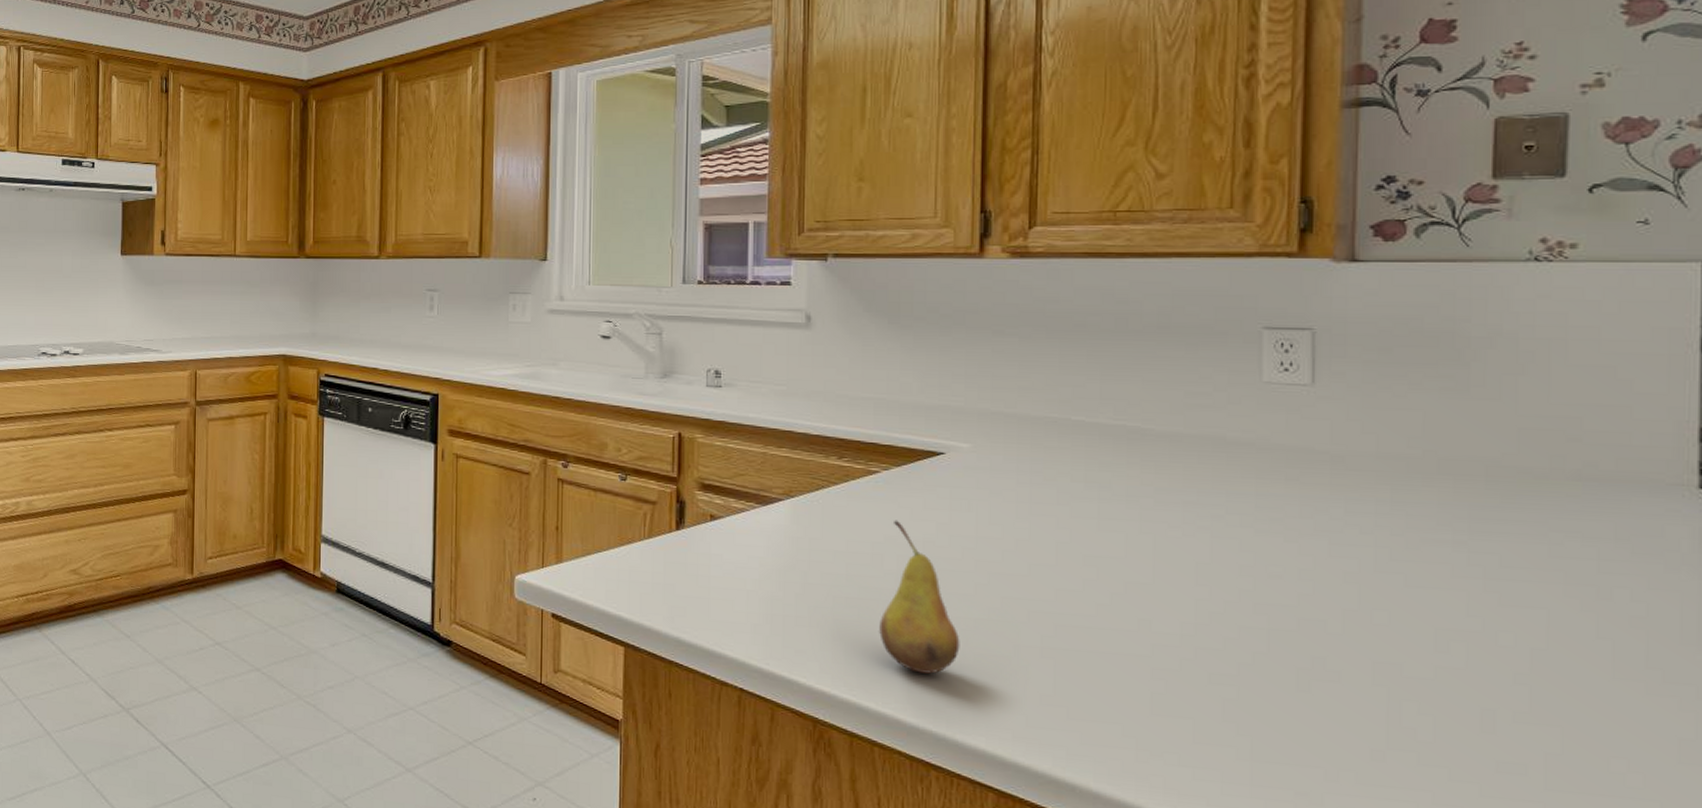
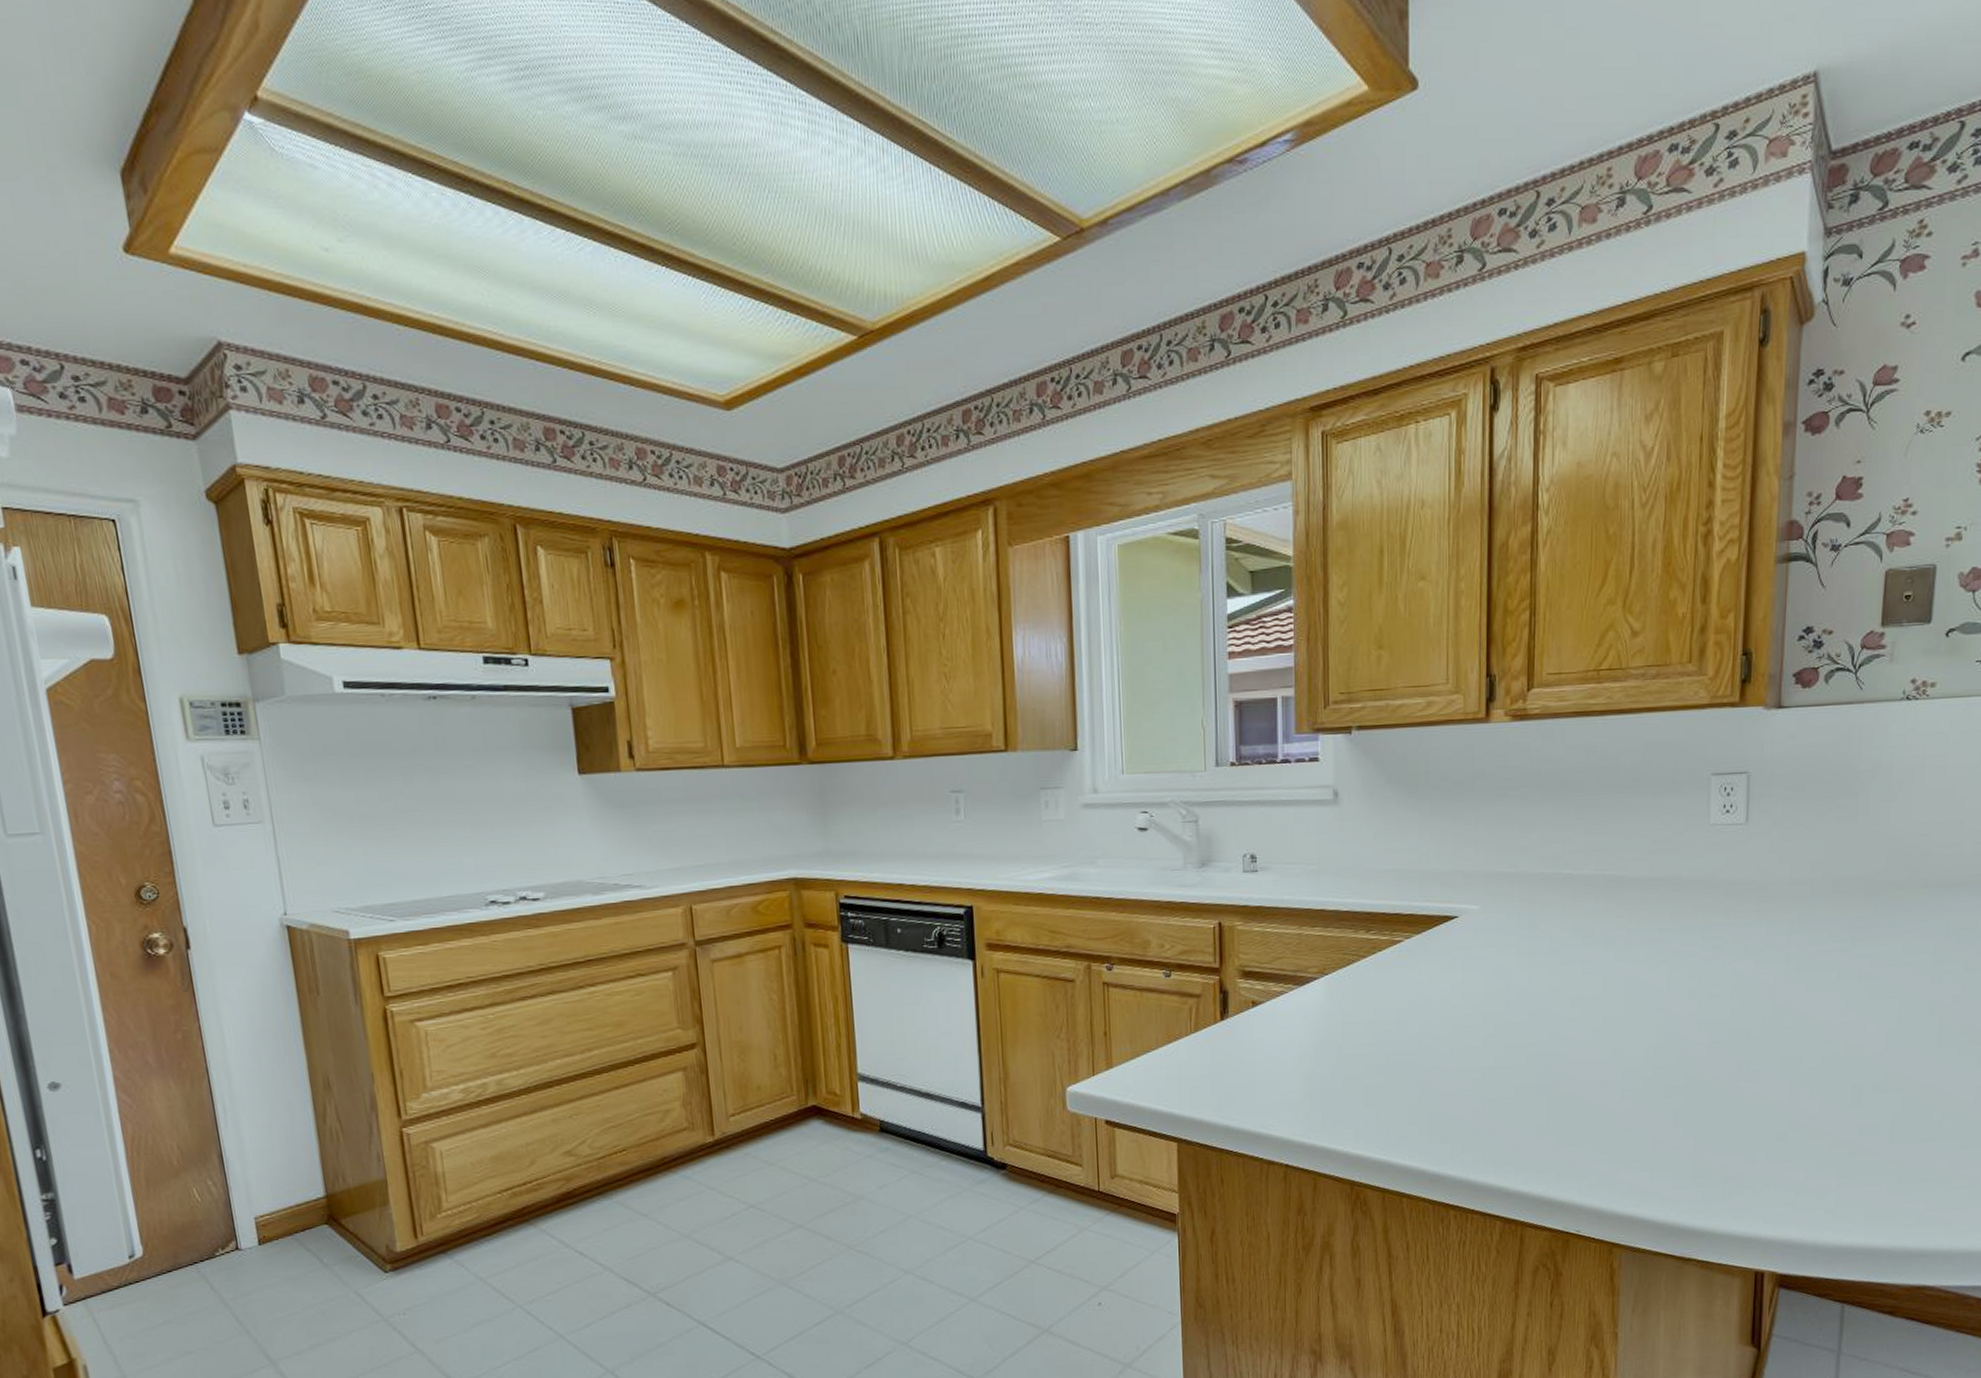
fruit: present [879,520,960,674] -> none [1405,985,1473,1125]

